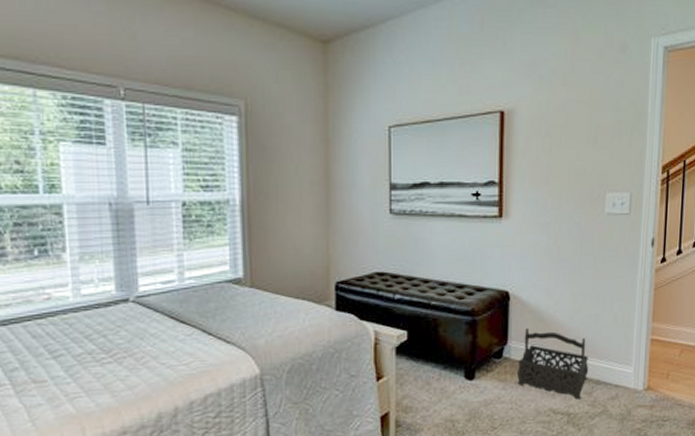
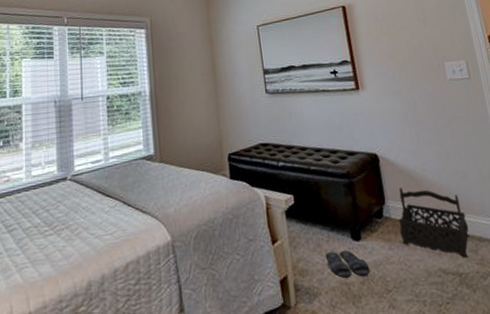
slippers: none [434,389,479,415] -> present [326,250,370,278]

